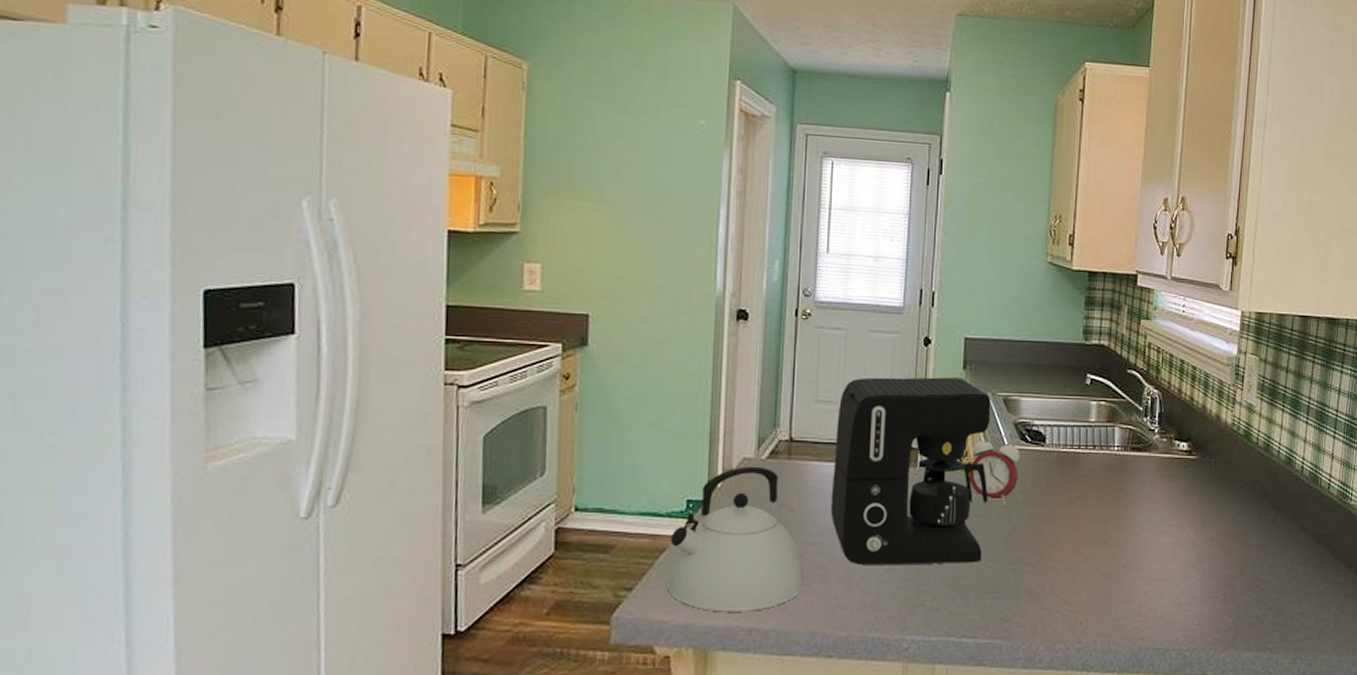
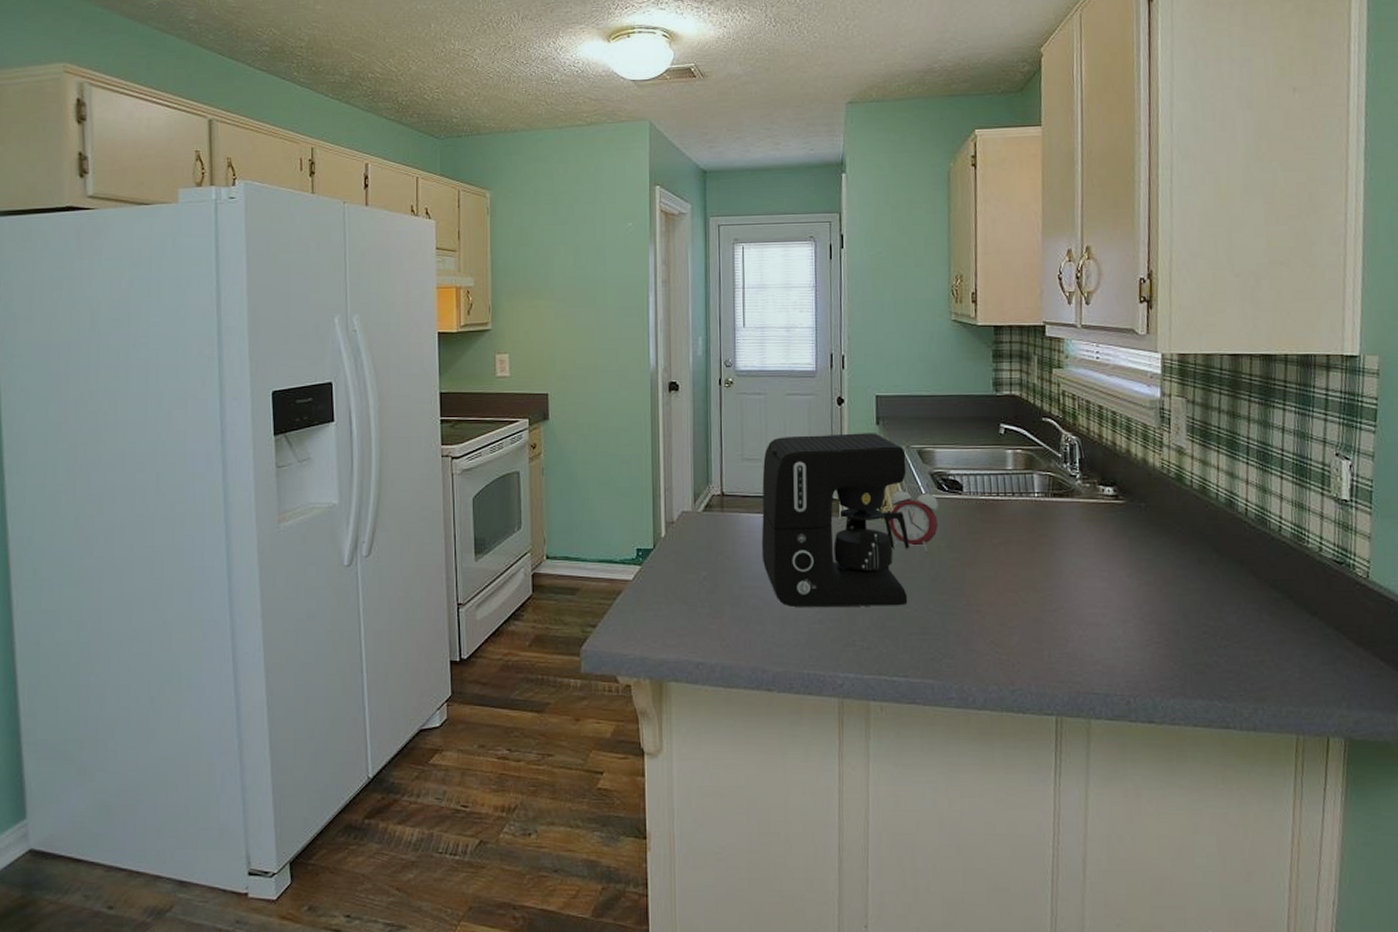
kettle: present [667,466,805,612] -> none [624,518,743,648]

